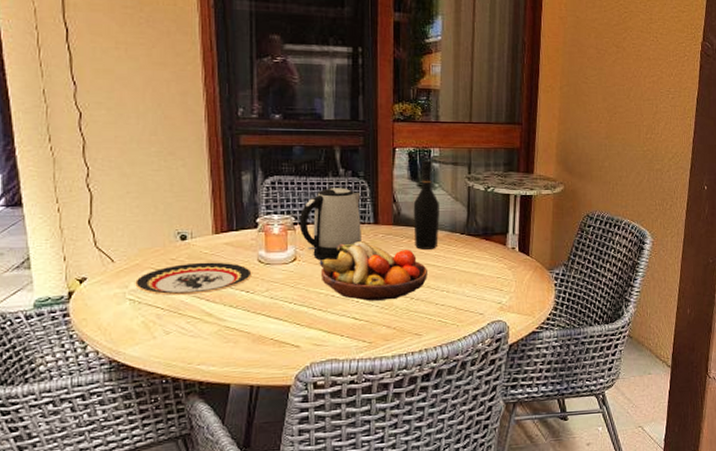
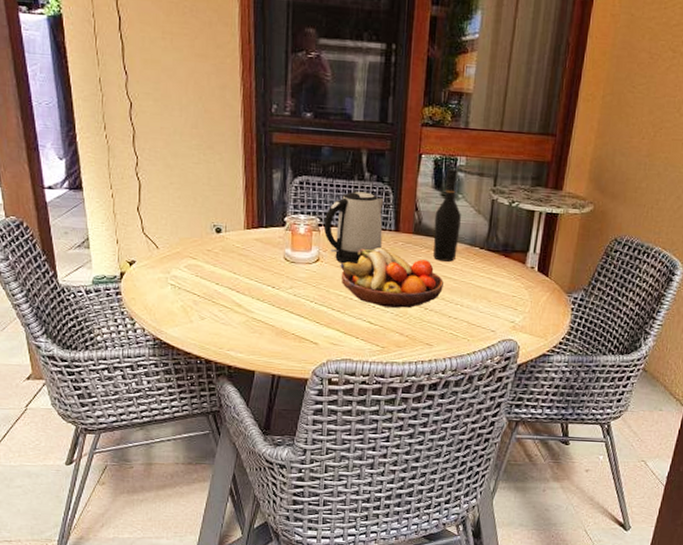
plate: present [134,262,252,296] -> none [175,255,278,286]

